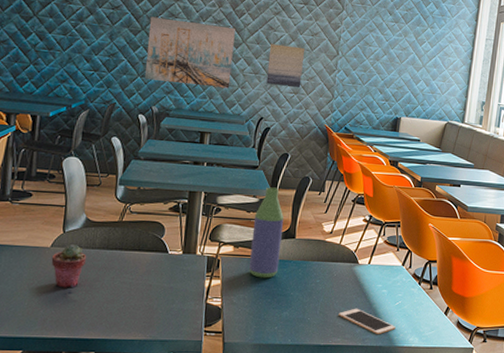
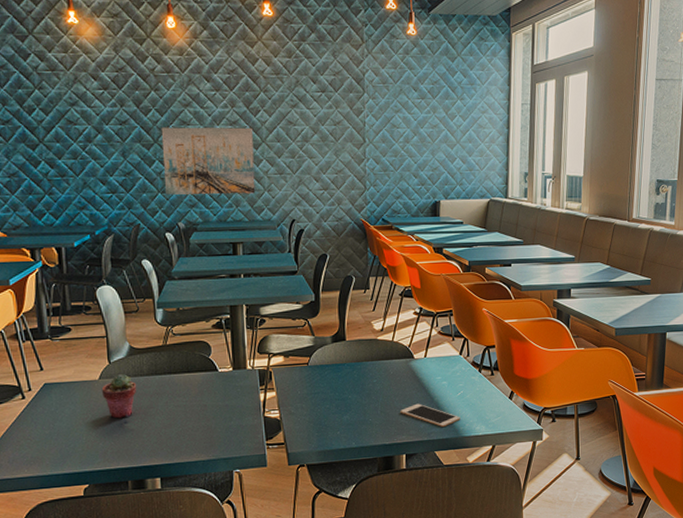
bottle: present [249,187,284,278] -> none [300,291,333,385]
wall art: present [266,44,305,88] -> none [291,139,330,184]

